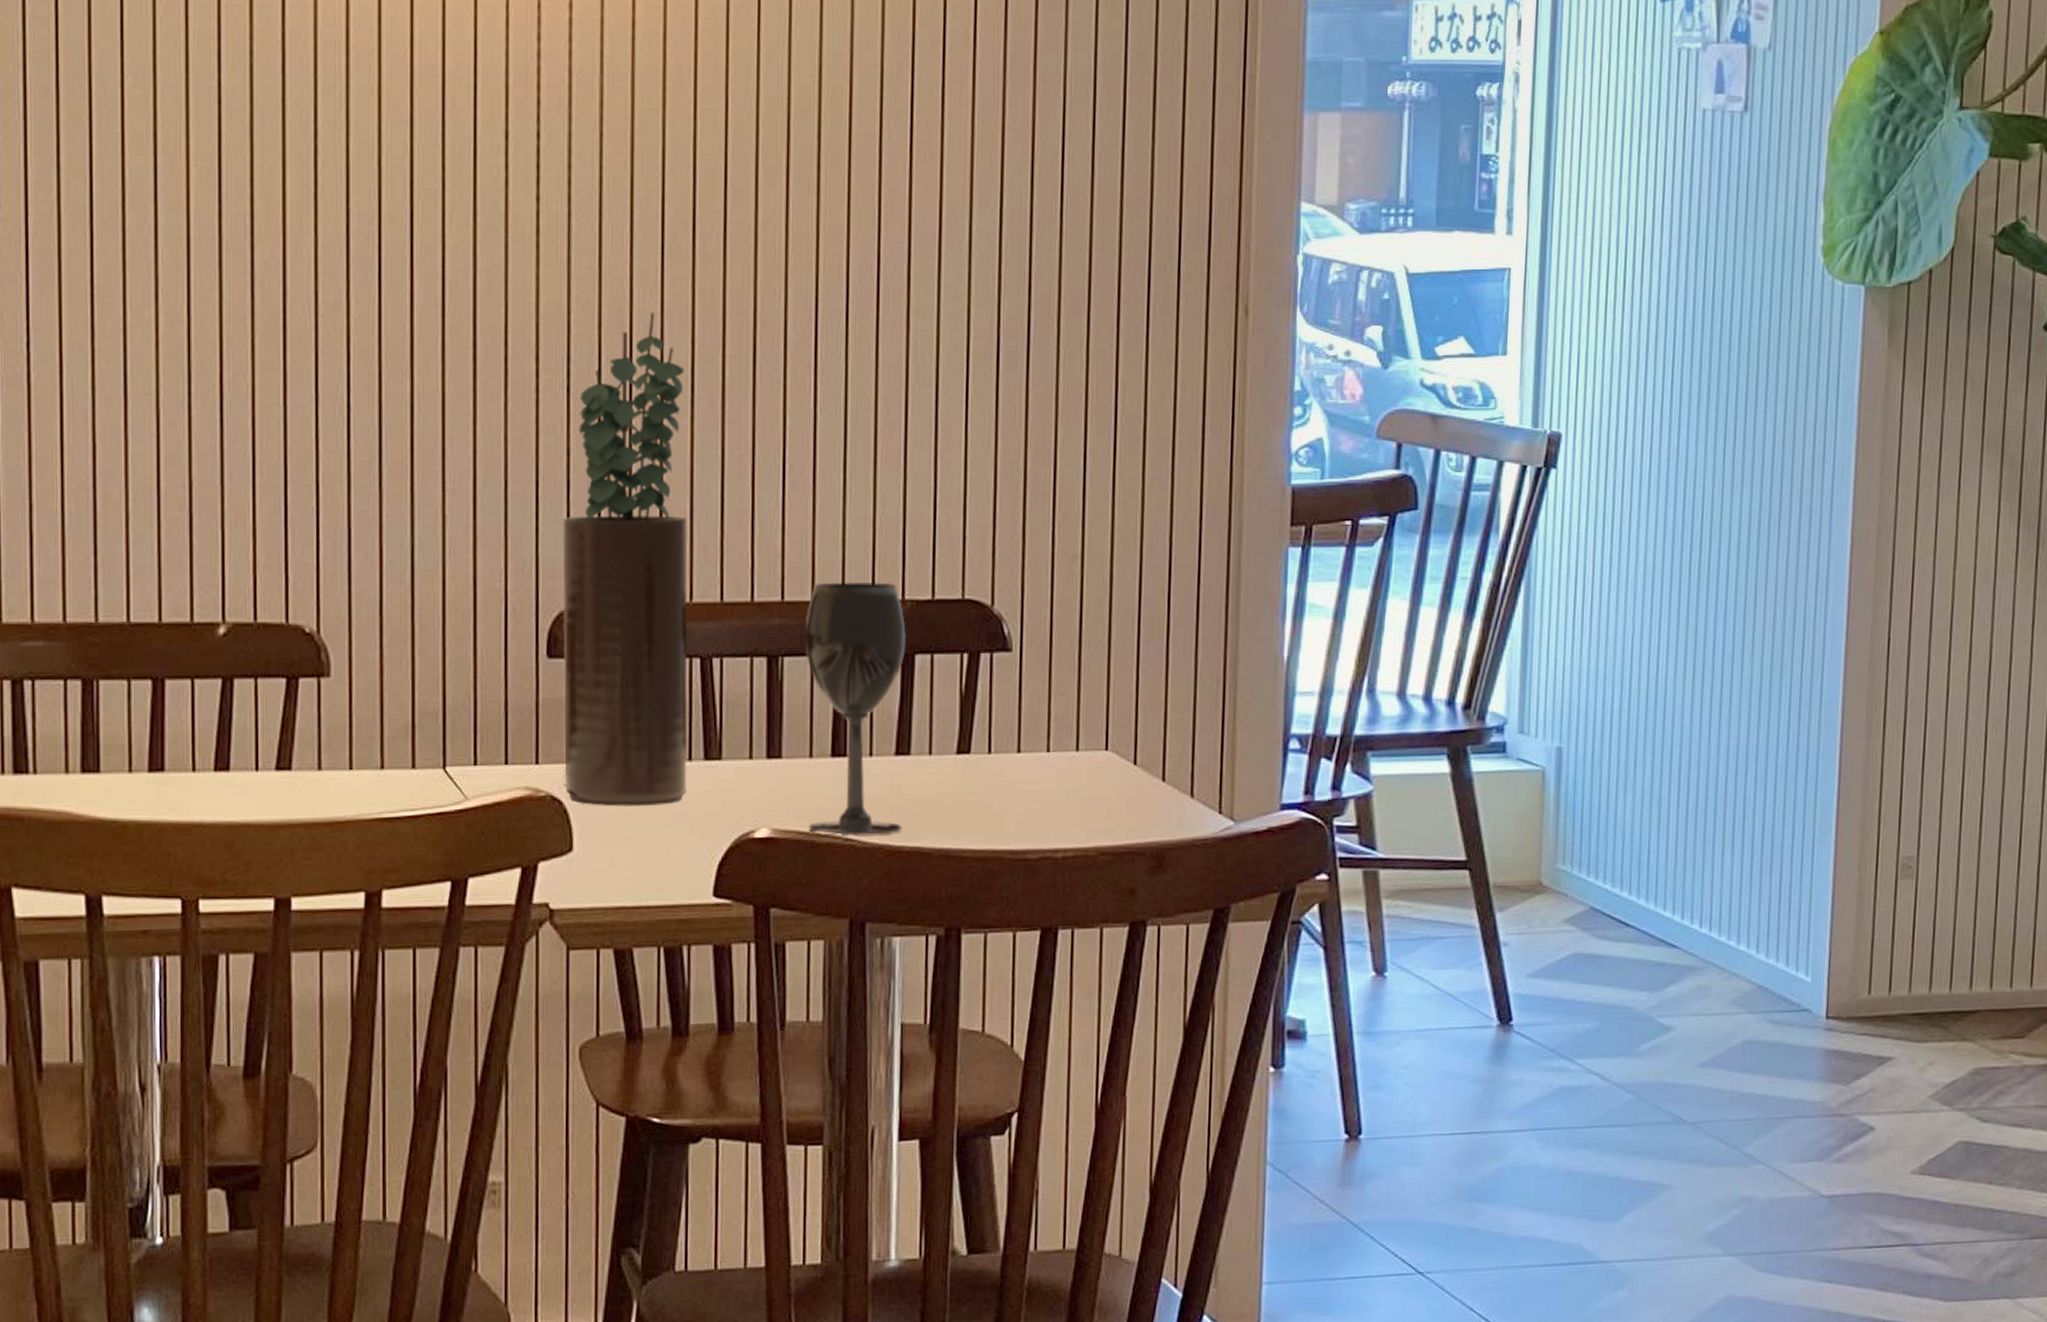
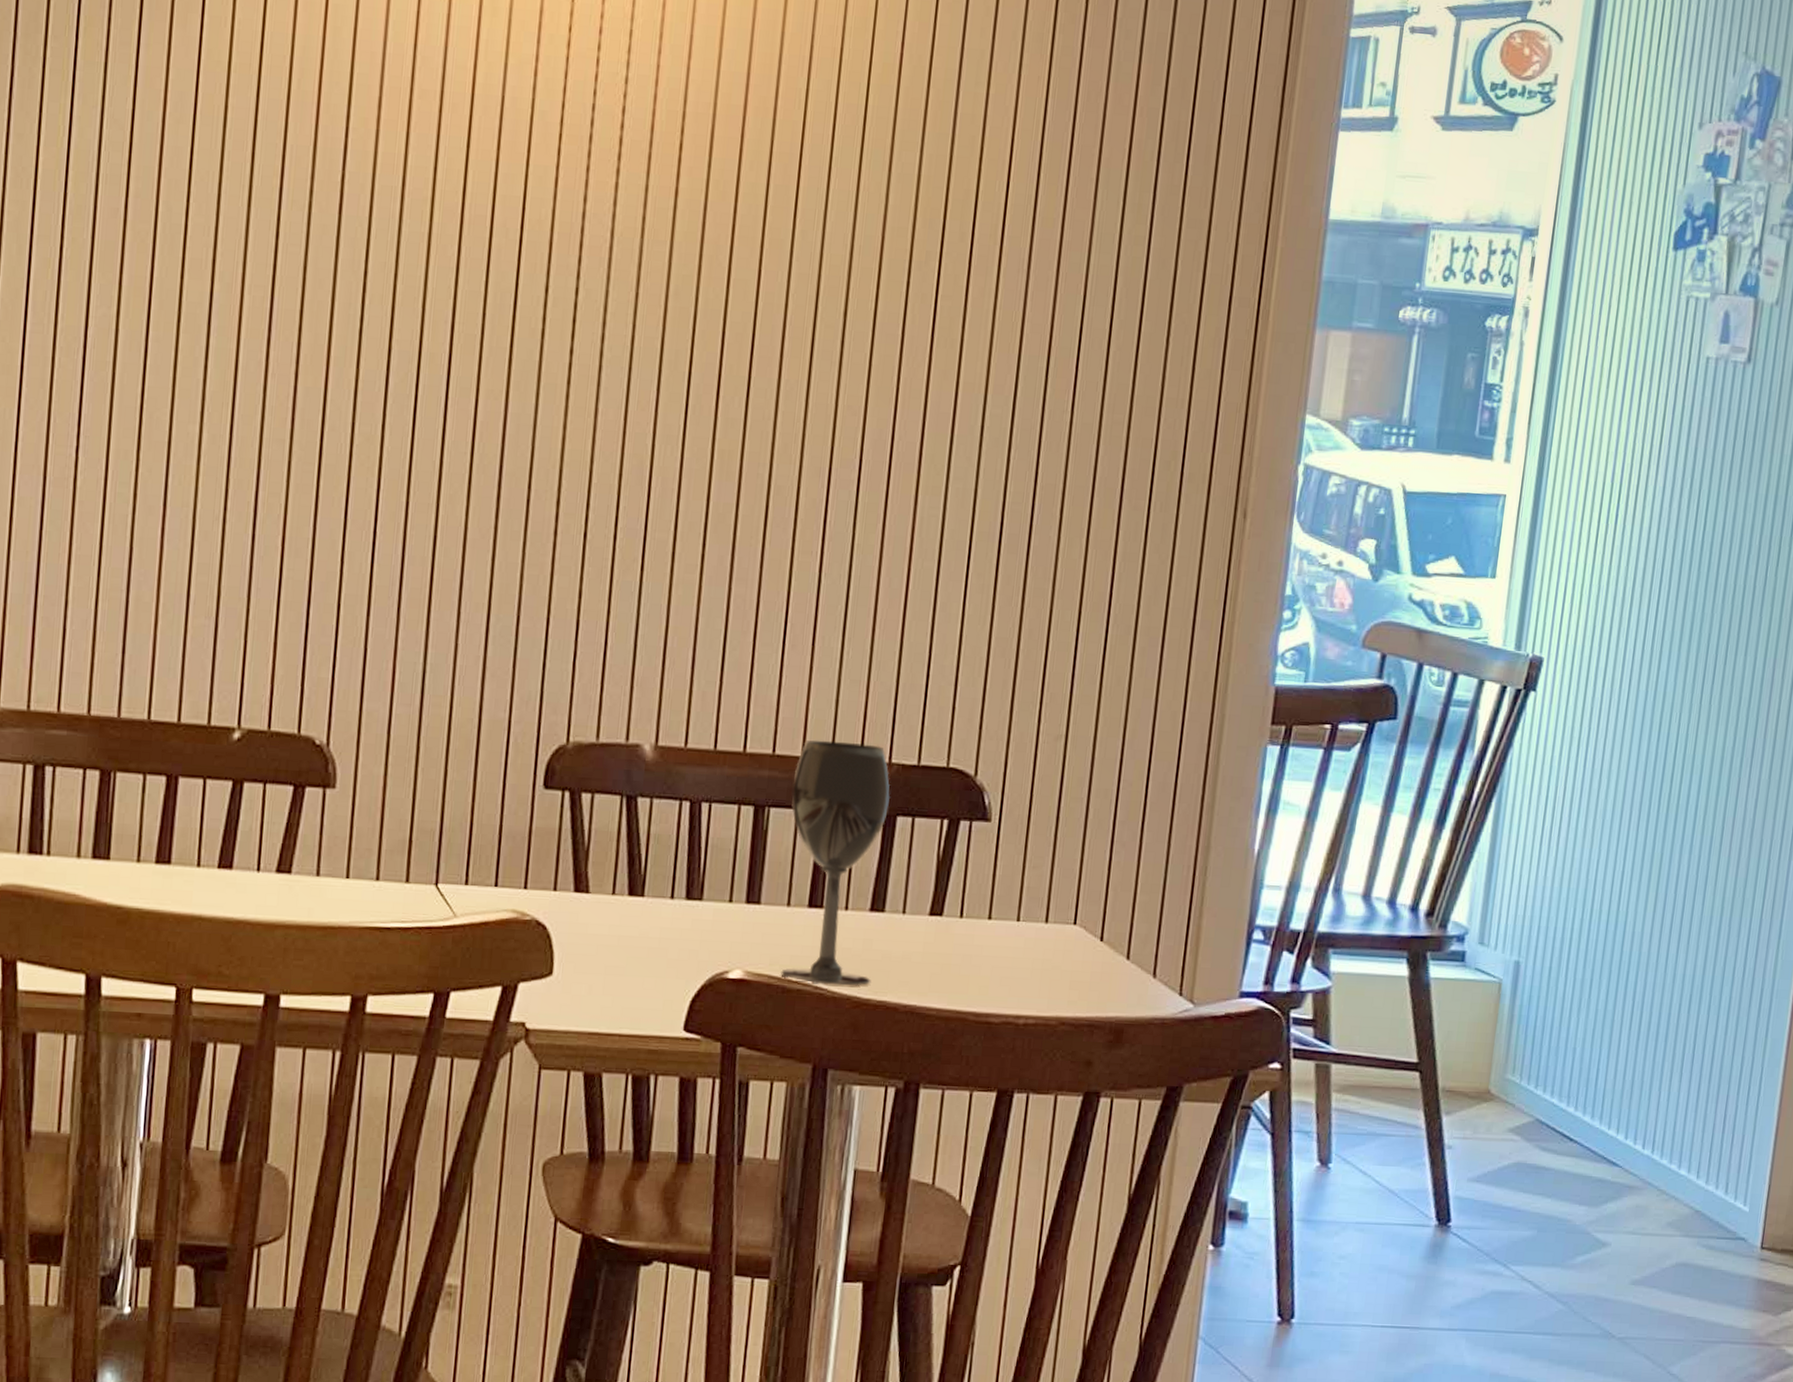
vase: present [562,312,688,807] -> none [550,468,697,939]

